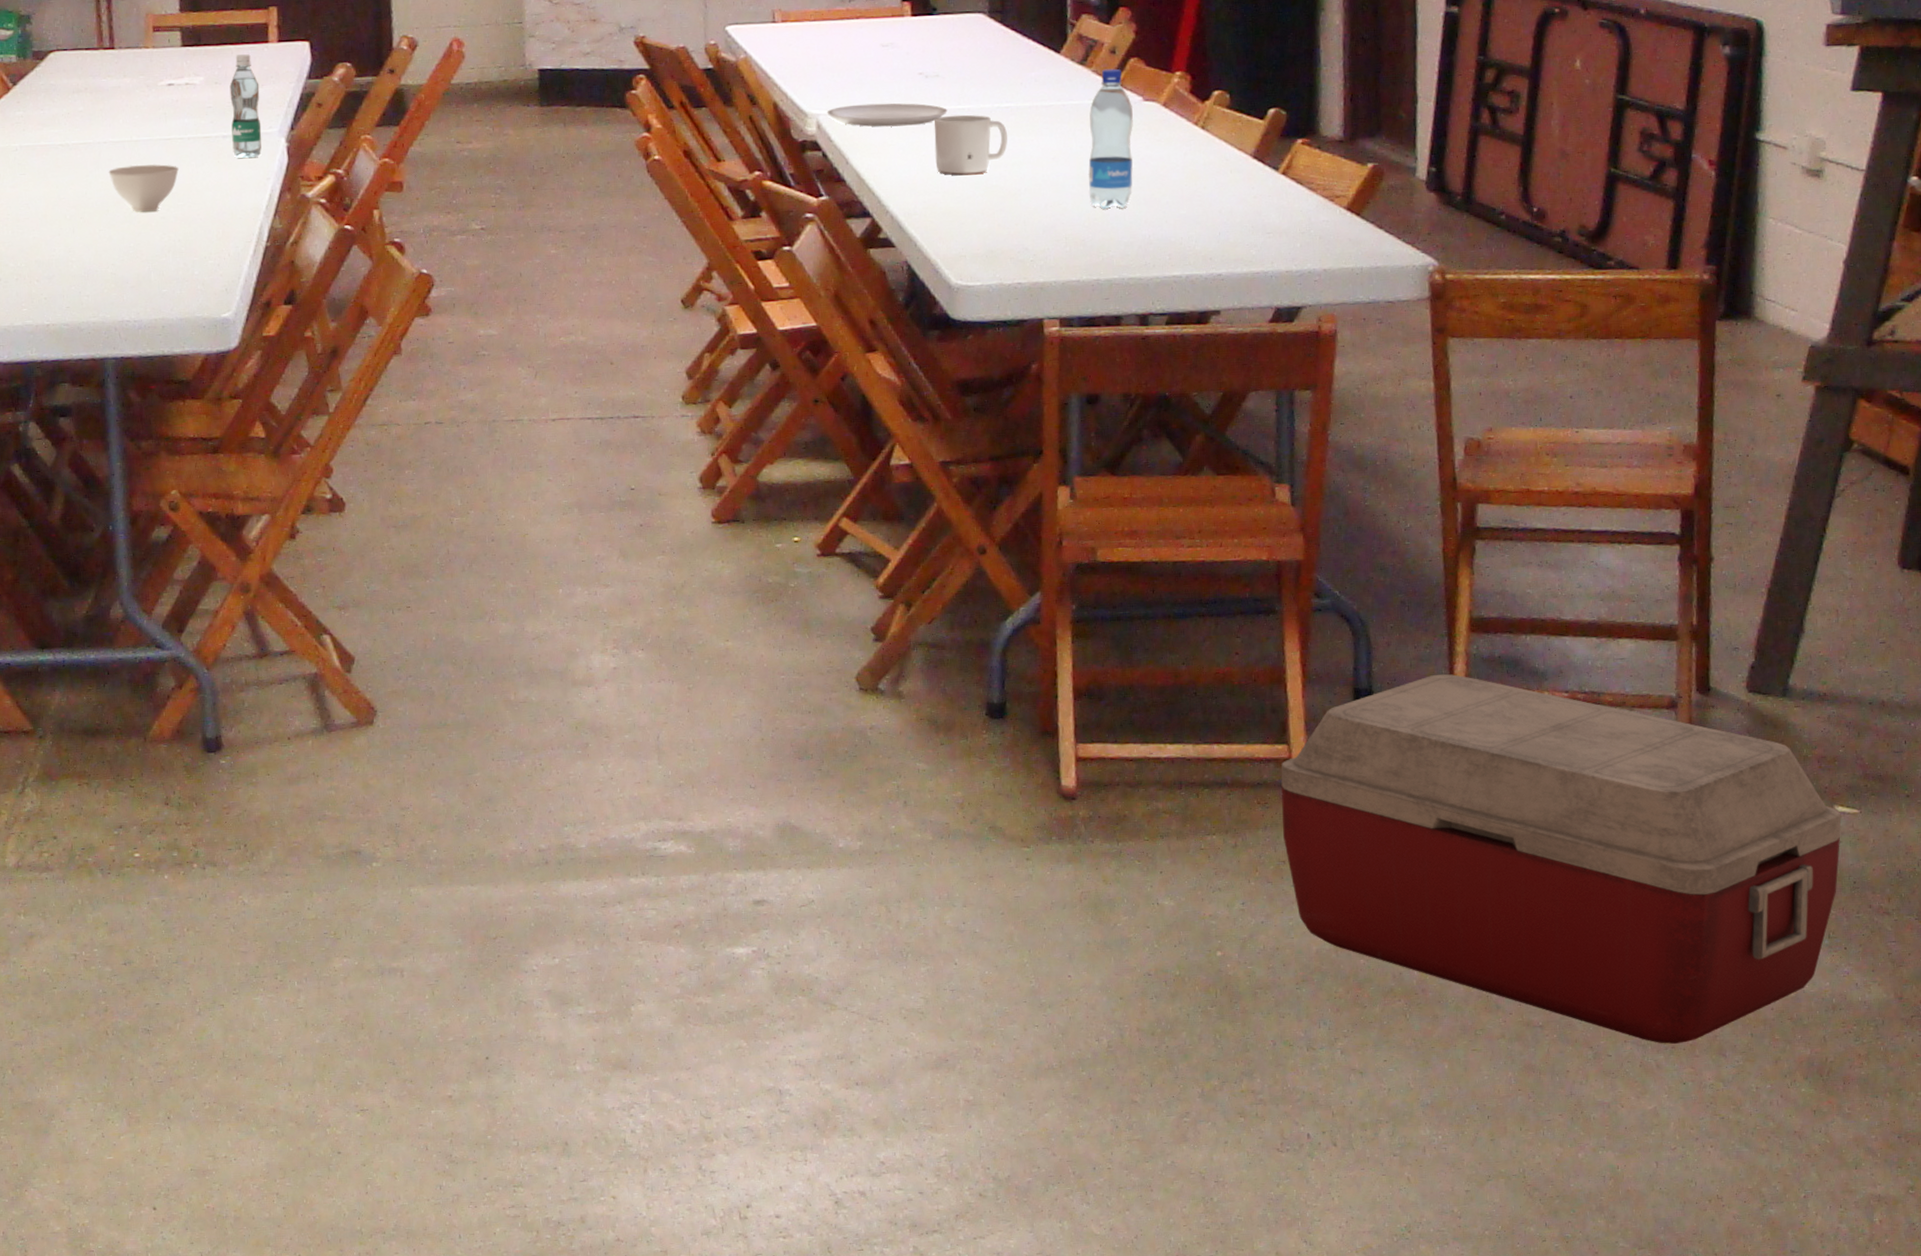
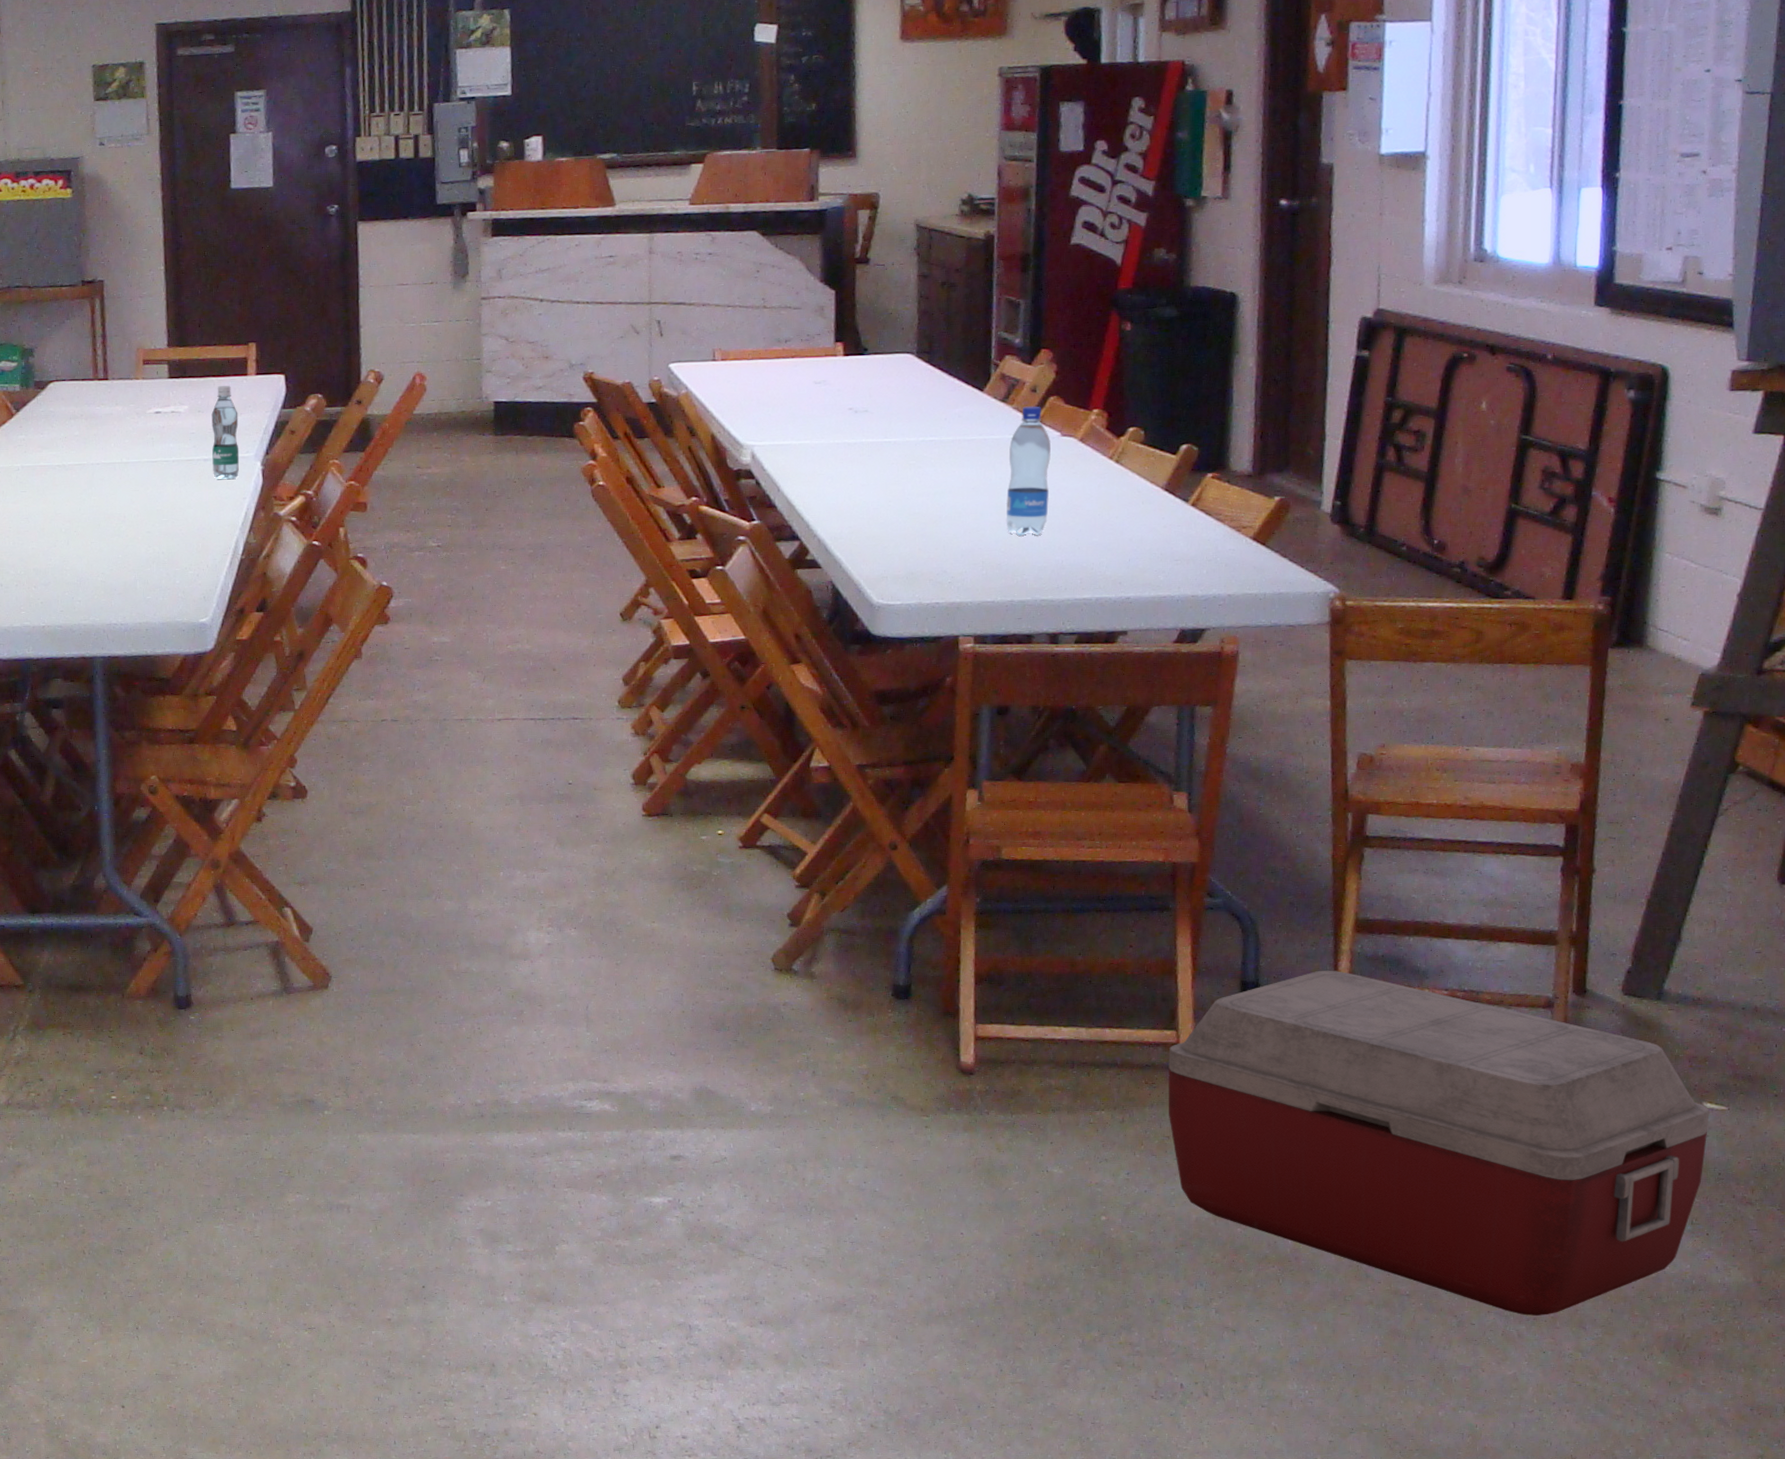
bowl: present [108,164,179,212] -> none [100,484,164,527]
plate: present [827,103,947,127] -> none [761,435,875,458]
mug: present [933,114,1008,176] -> none [861,447,931,503]

